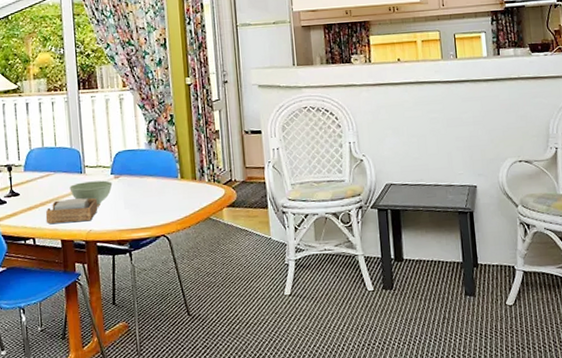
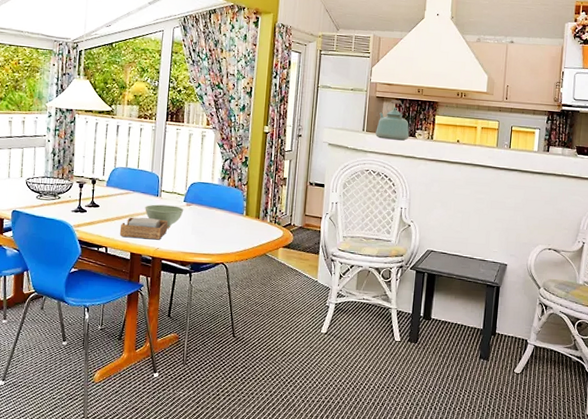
kettle: none [307,26,345,71] -> present [375,100,410,141]

